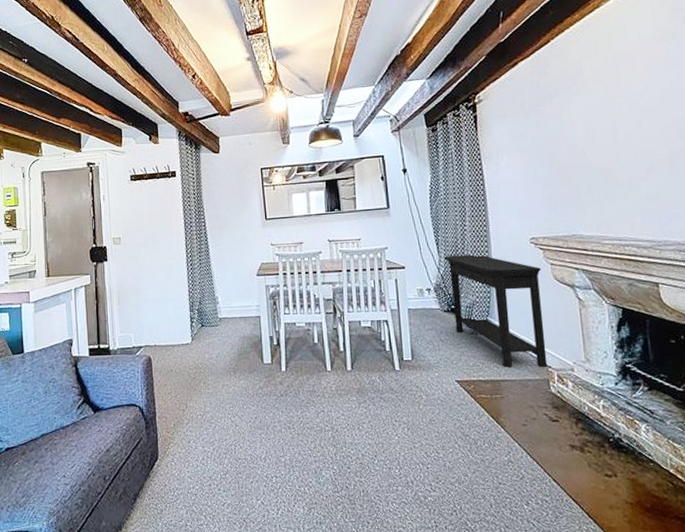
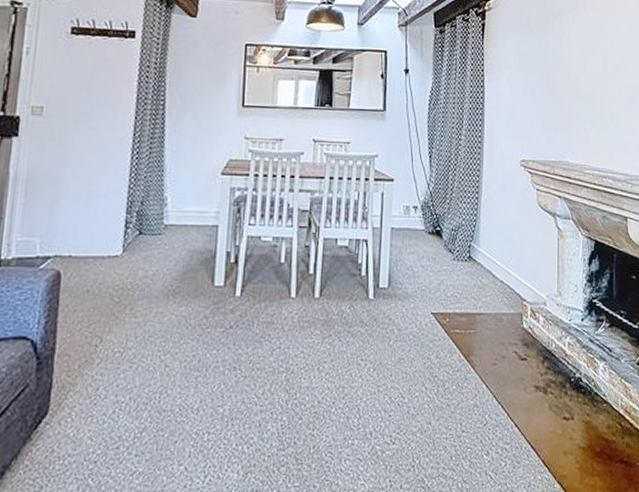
console table: present [443,254,548,368] -> none [435,171,528,301]

